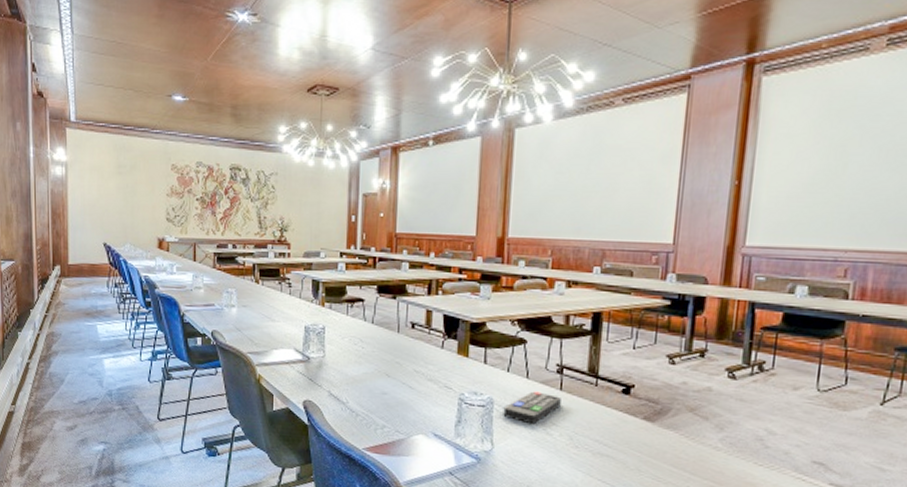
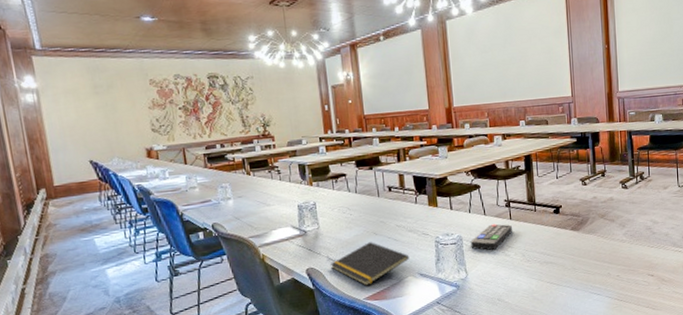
notepad: none [330,384,424,435] -> present [329,242,410,286]

